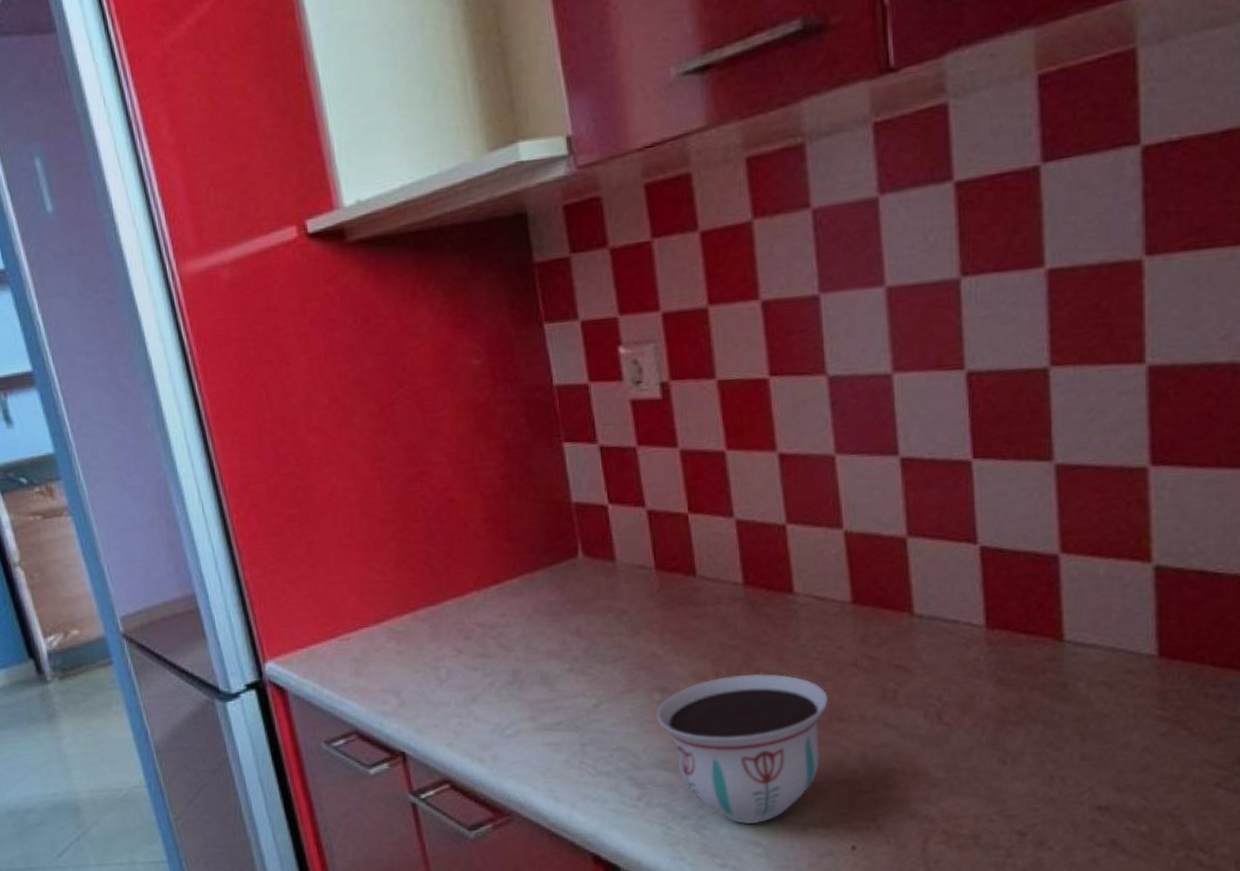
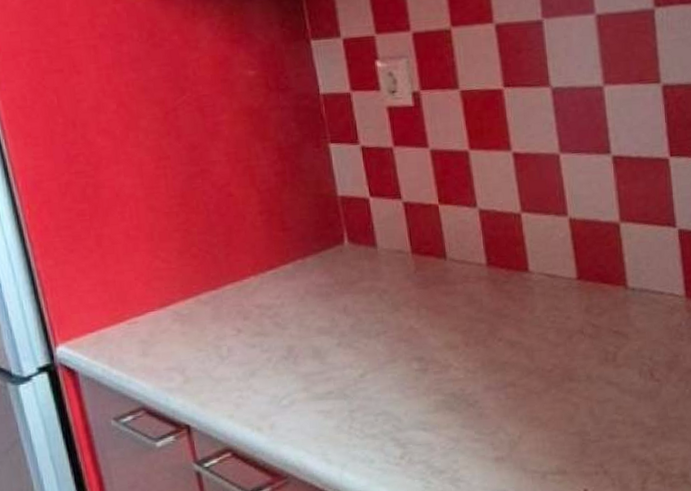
bowl: present [656,673,828,824] -> none [415,341,560,475]

